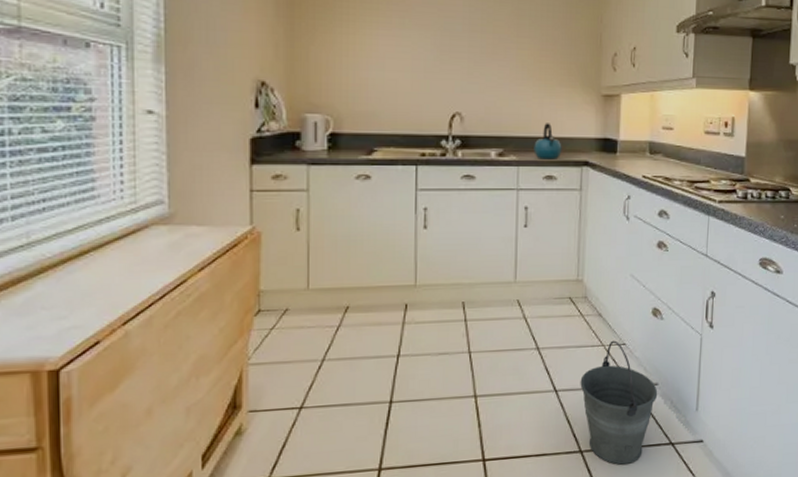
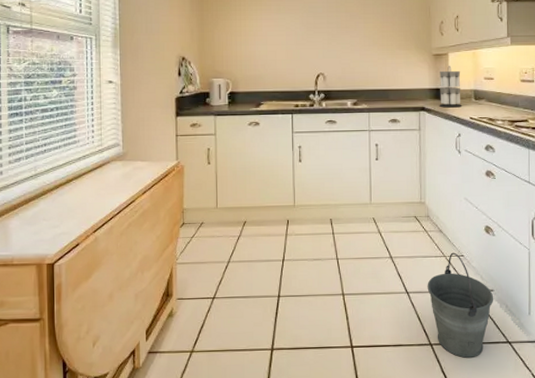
kettle: present [533,123,562,161] -> none [380,78,403,108]
spice rack: none [606,110,635,163] -> present [439,66,461,108]

